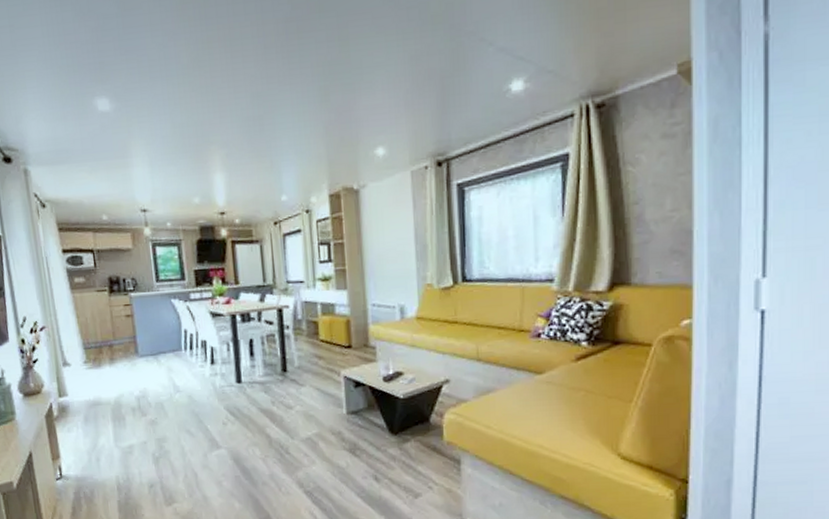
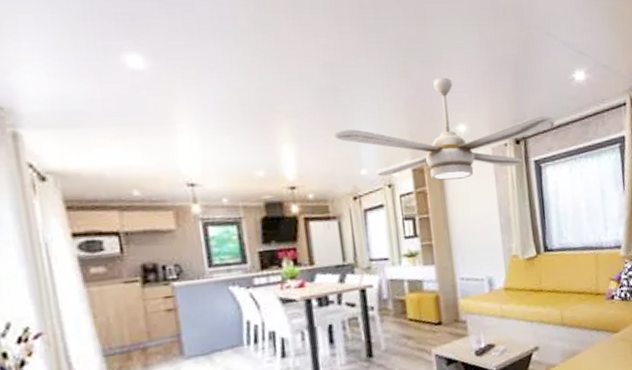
ceiling fan: none [259,98,484,206] -> present [334,77,555,181]

